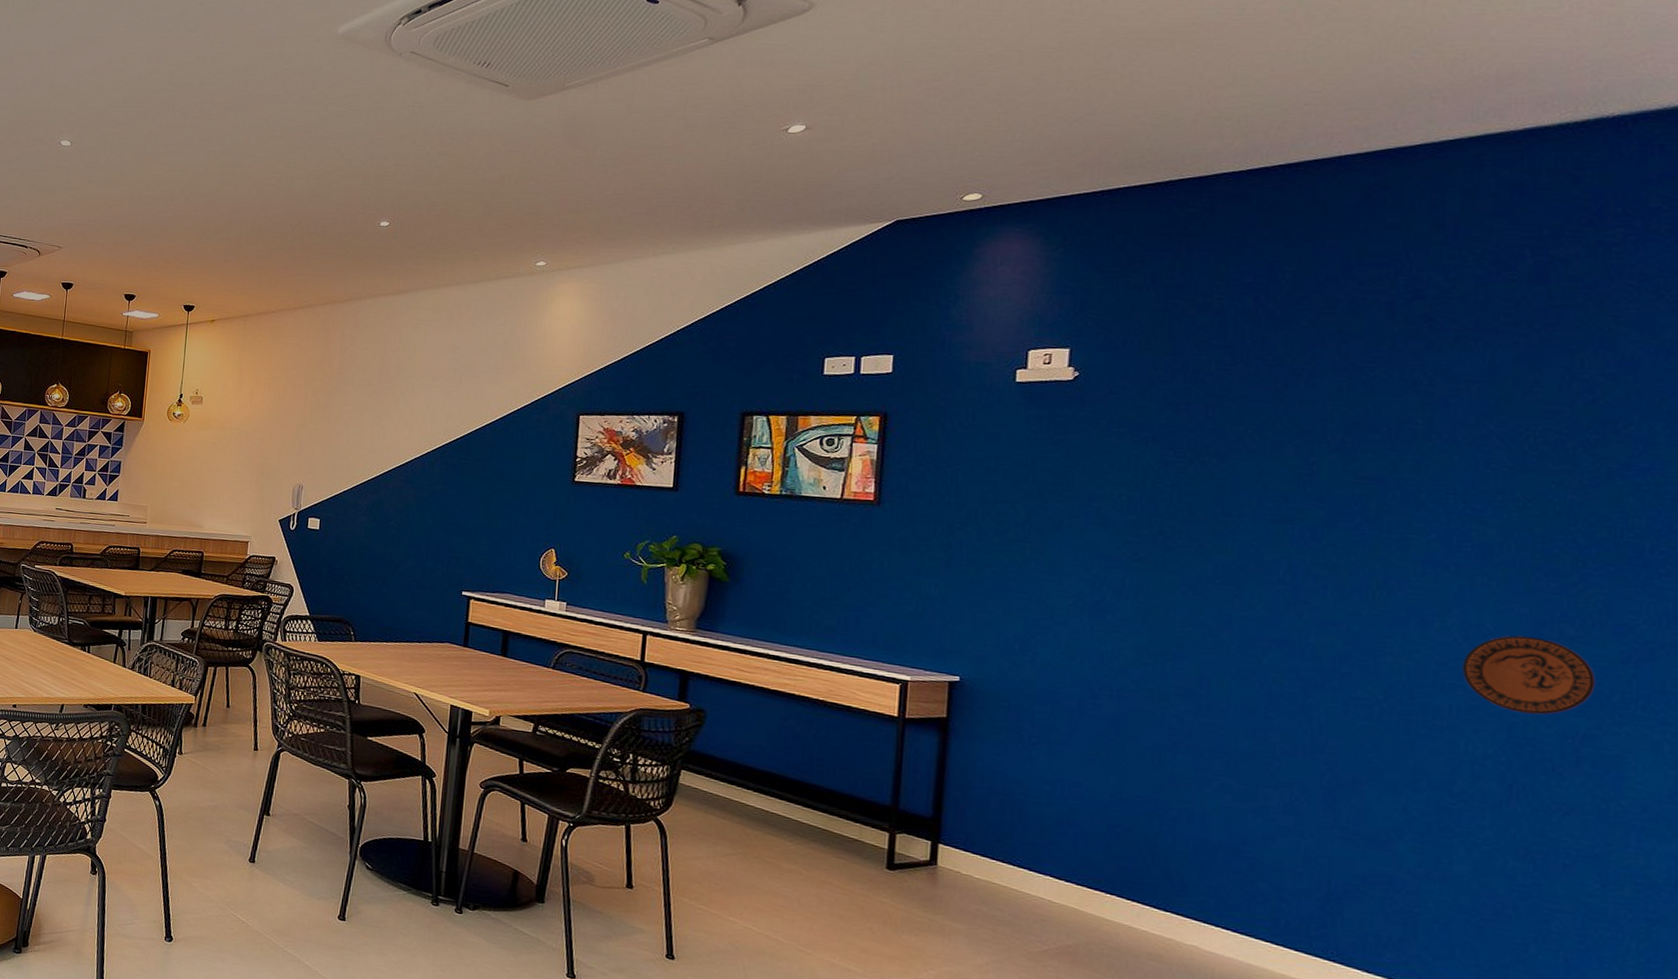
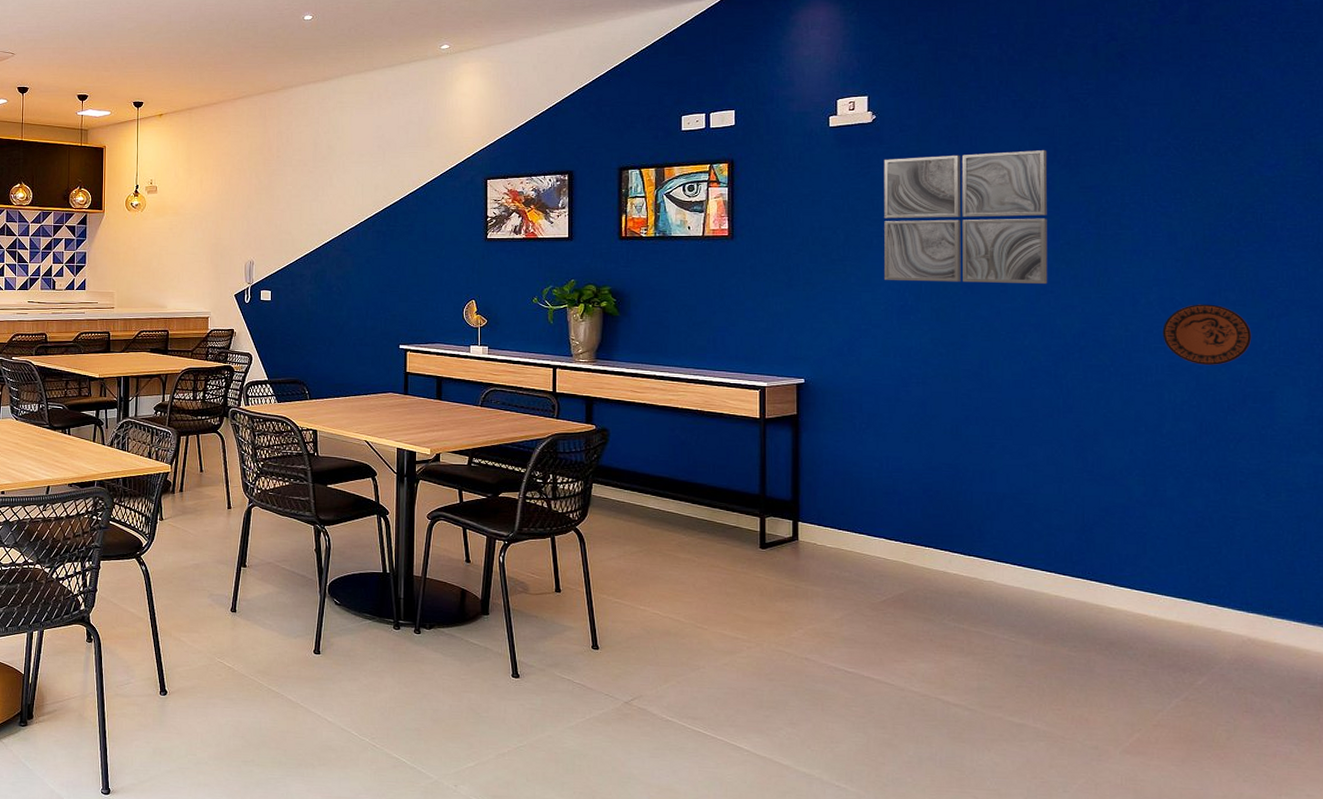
wall art: none [1076,425,1313,592] -> present [884,150,1048,284]

